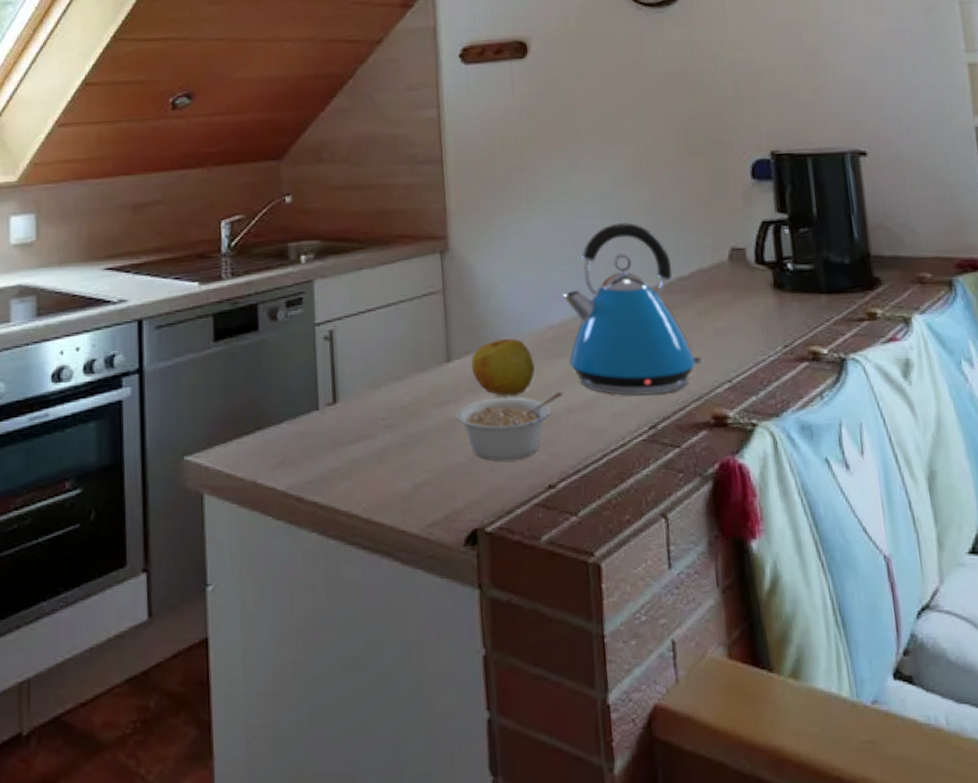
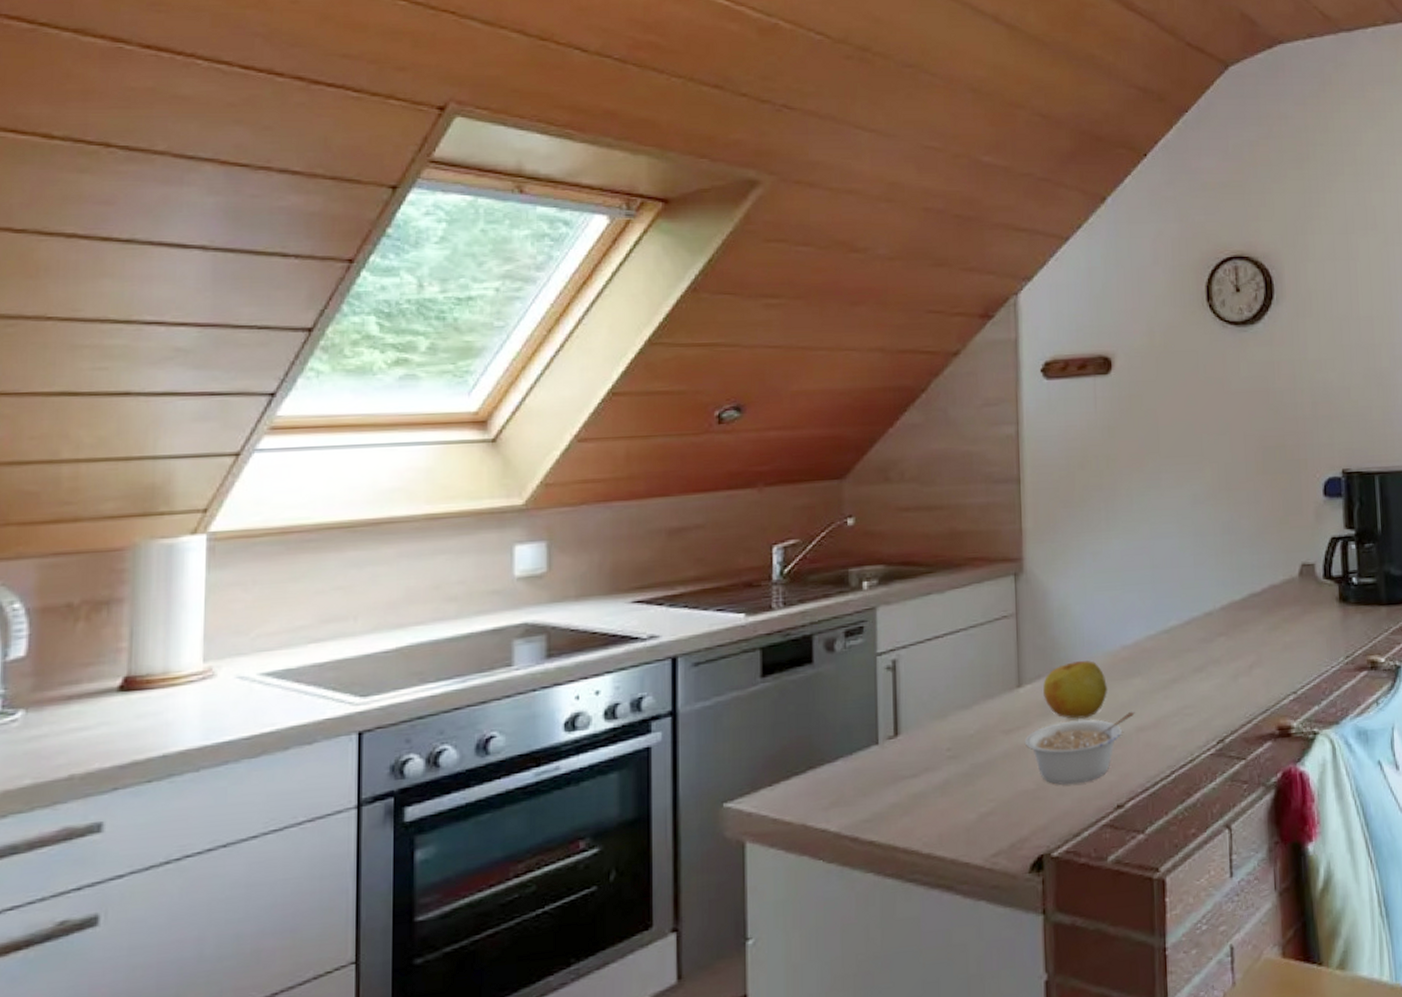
kettle: present [563,222,705,395] -> none [1138,540,1272,712]

